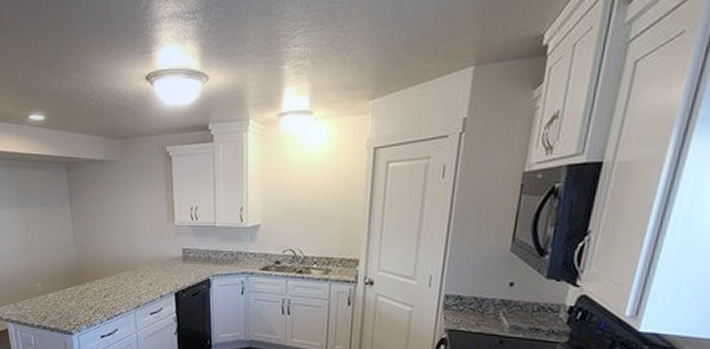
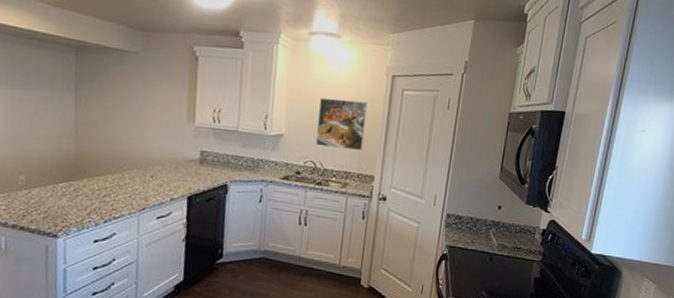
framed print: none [294,181,347,235] -> present [316,98,367,152]

